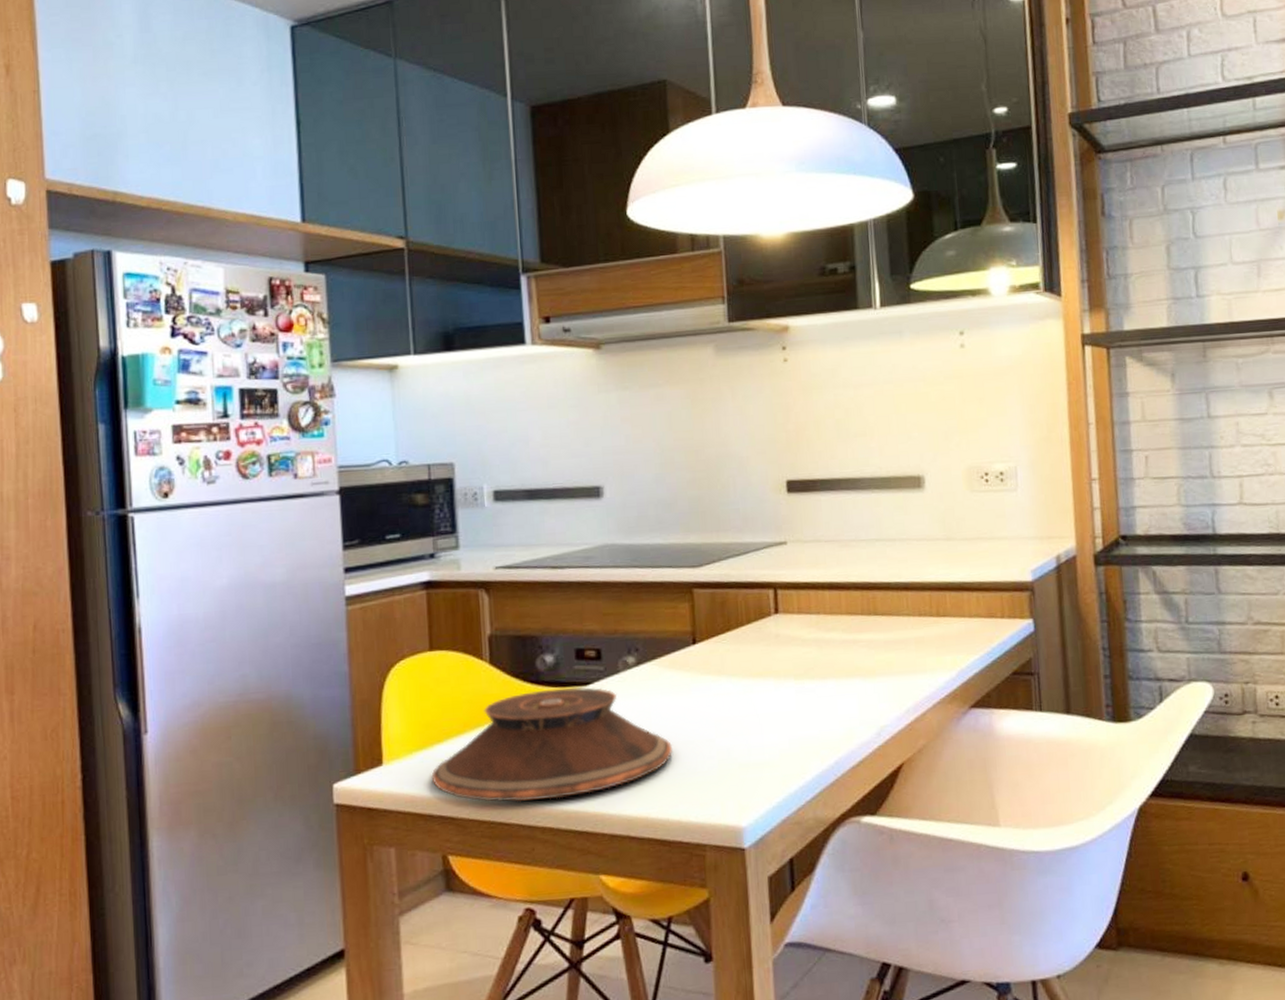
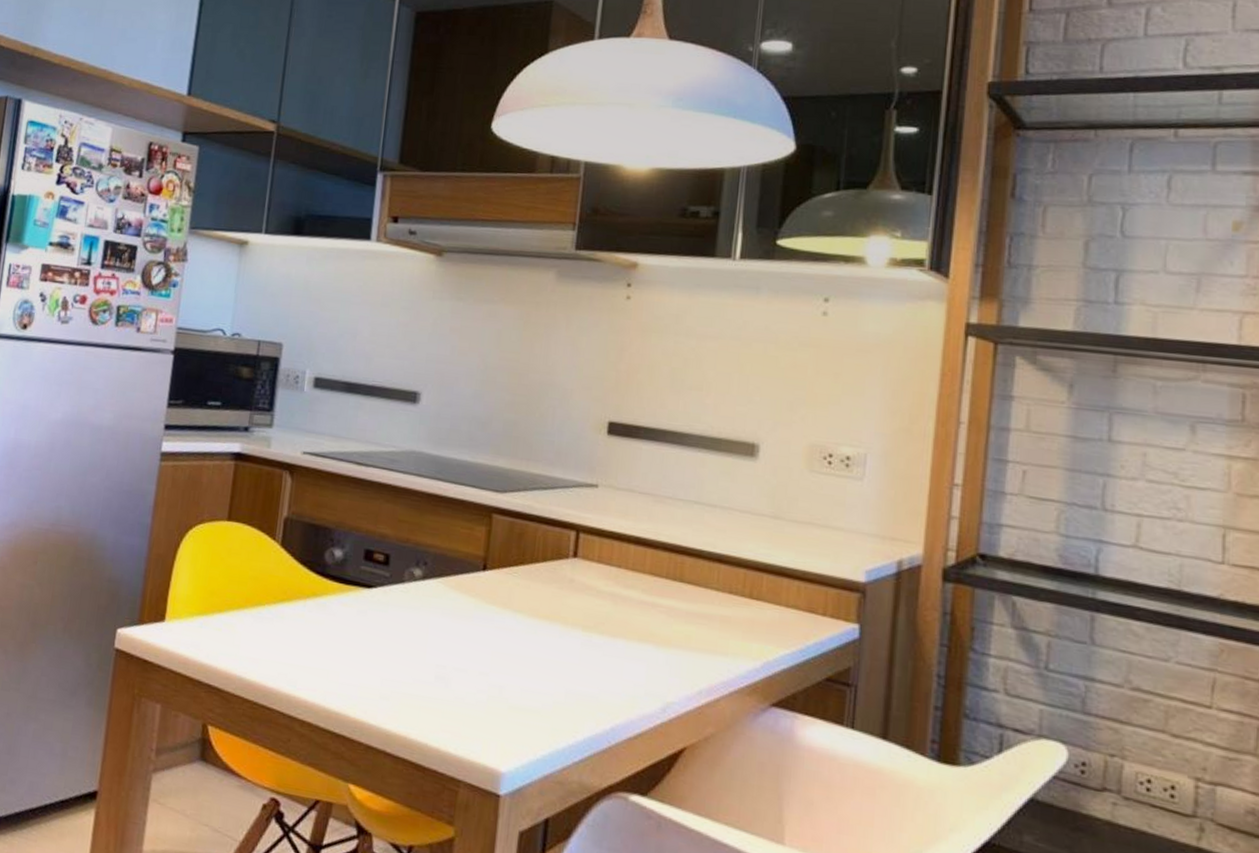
plate: present [431,686,674,803] -> none [206,582,444,699]

